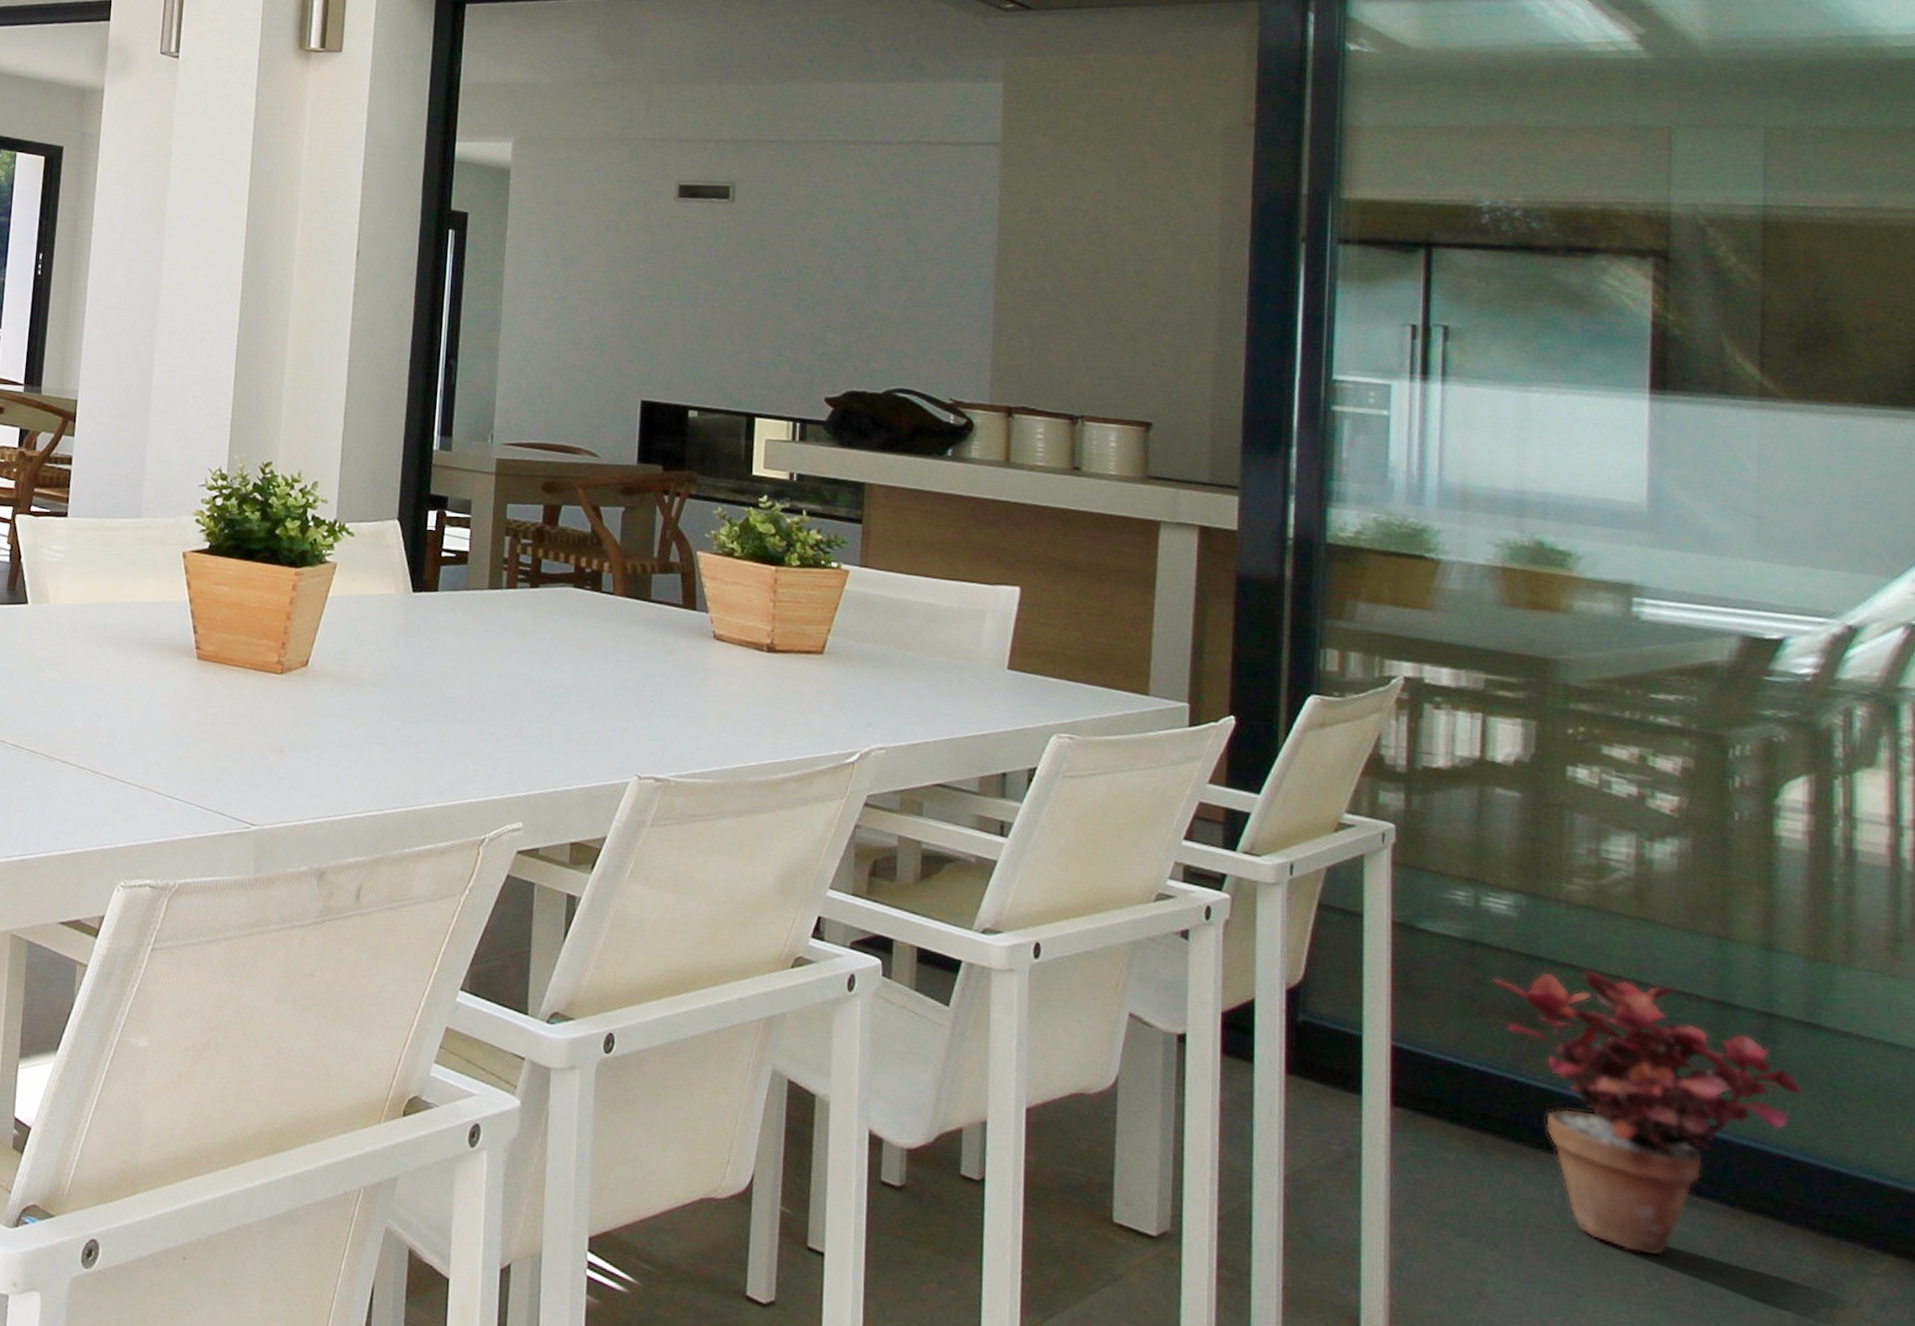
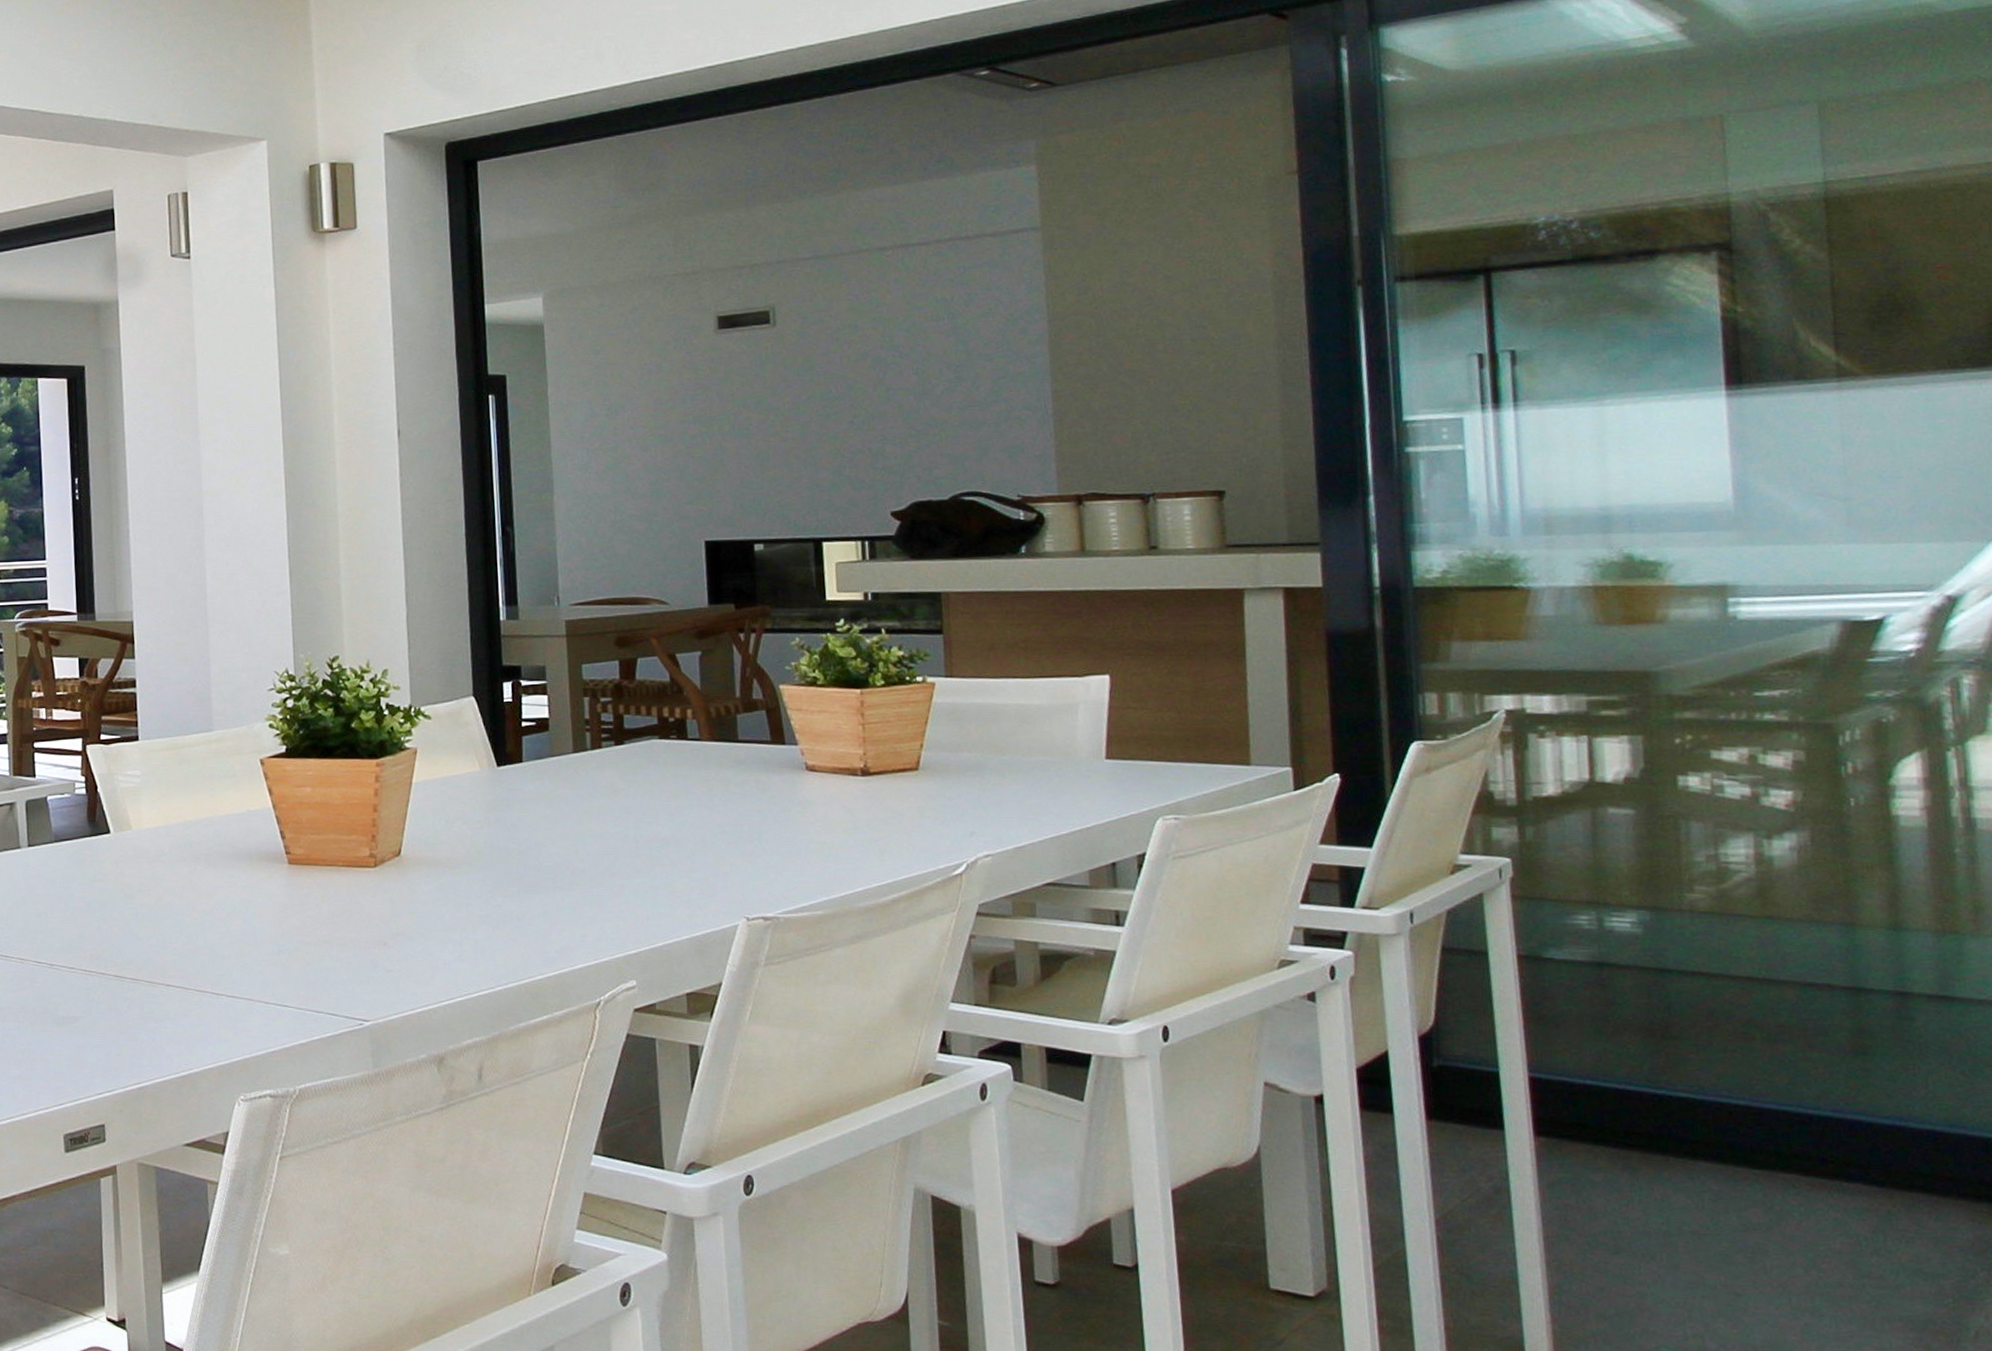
potted plant: present [1492,970,1803,1257] -> none [1623,975,1944,1246]

